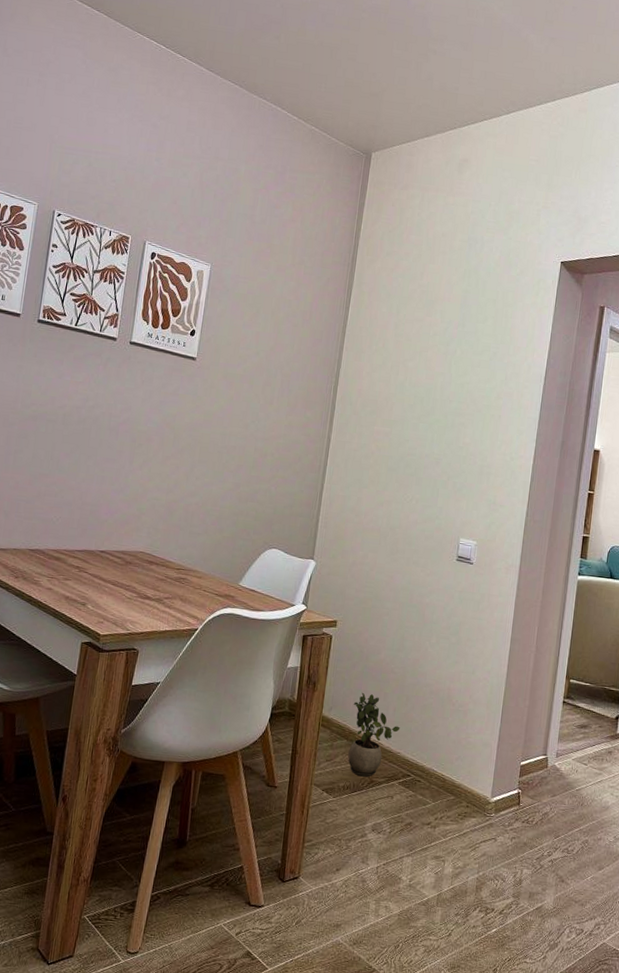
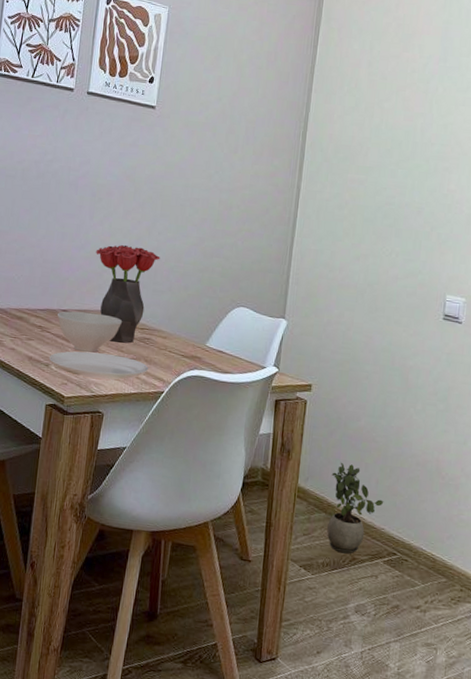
plate: none [85,590,184,618] -> present [49,351,149,380]
bowl: none [94,552,160,592] -> present [57,311,123,353]
bouquet: none [135,488,197,583] -> present [96,244,160,343]

